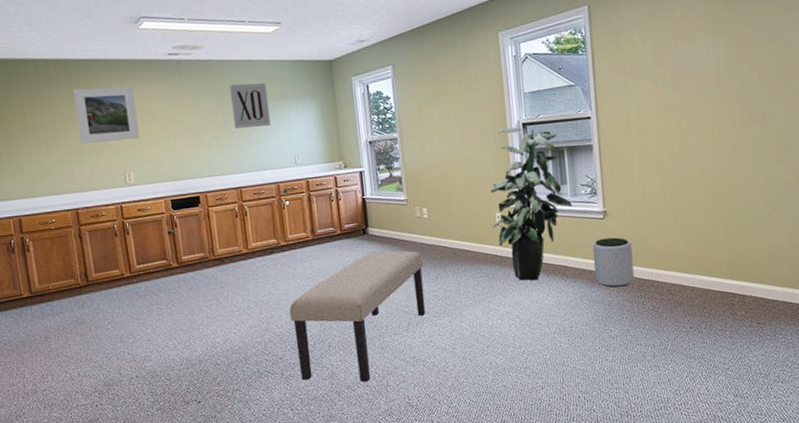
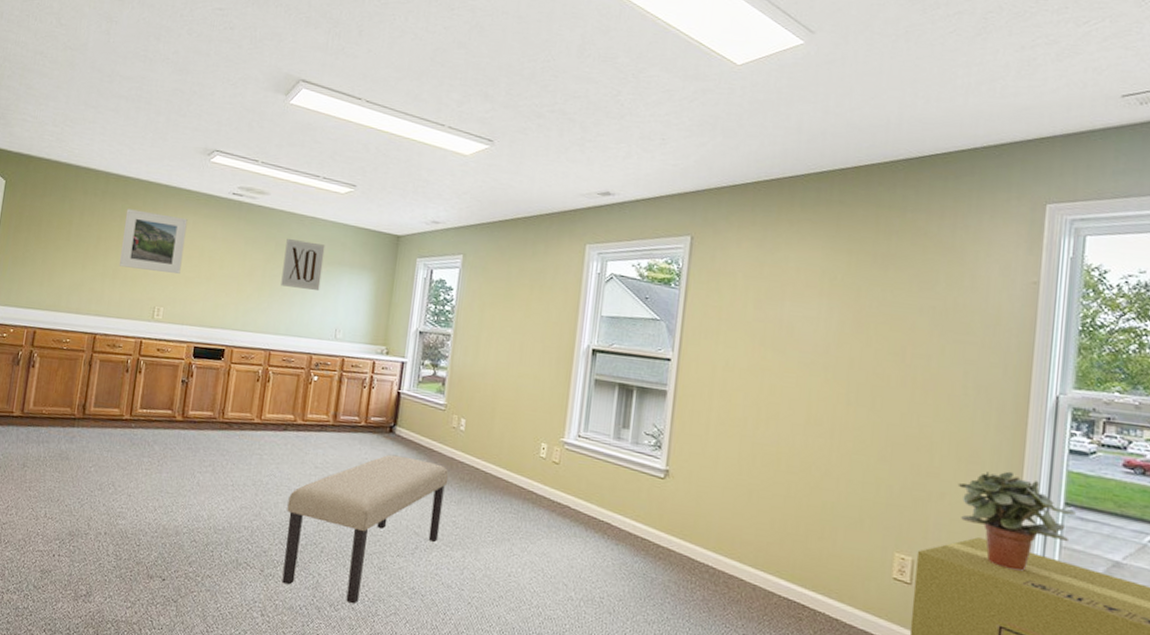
indoor plant: present [490,127,572,281] -> none [534,350,631,533]
plant pot: present [592,237,634,287] -> none [640,501,691,565]

